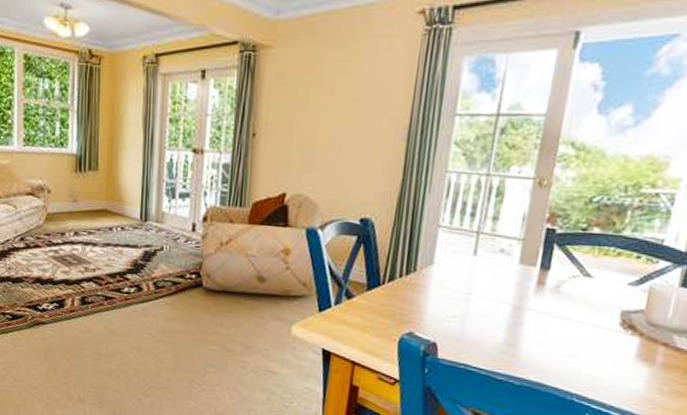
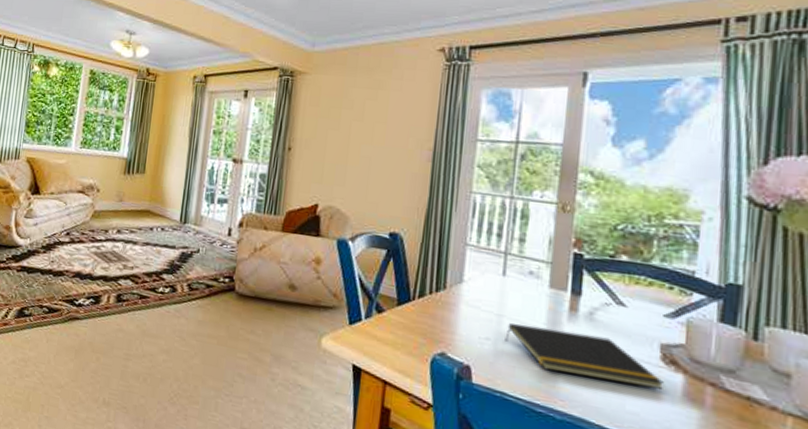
notepad: none [471,300,621,352] -> present [505,323,665,389]

